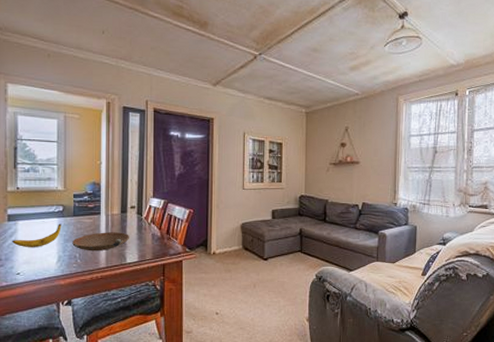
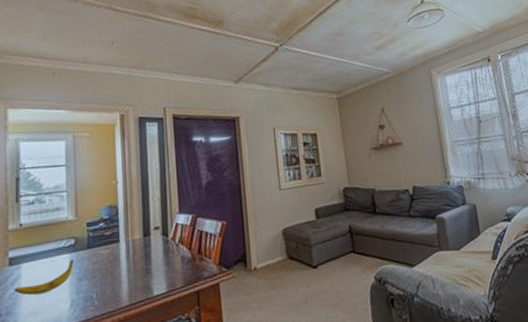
bowl: present [72,232,130,252] -> none [87,259,156,288]

